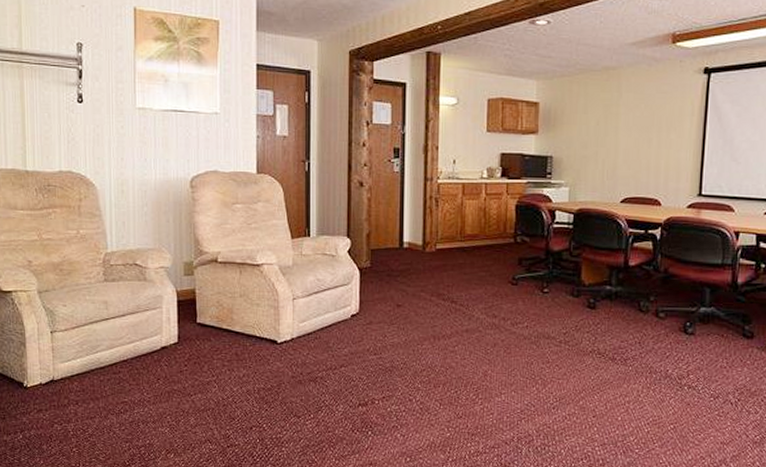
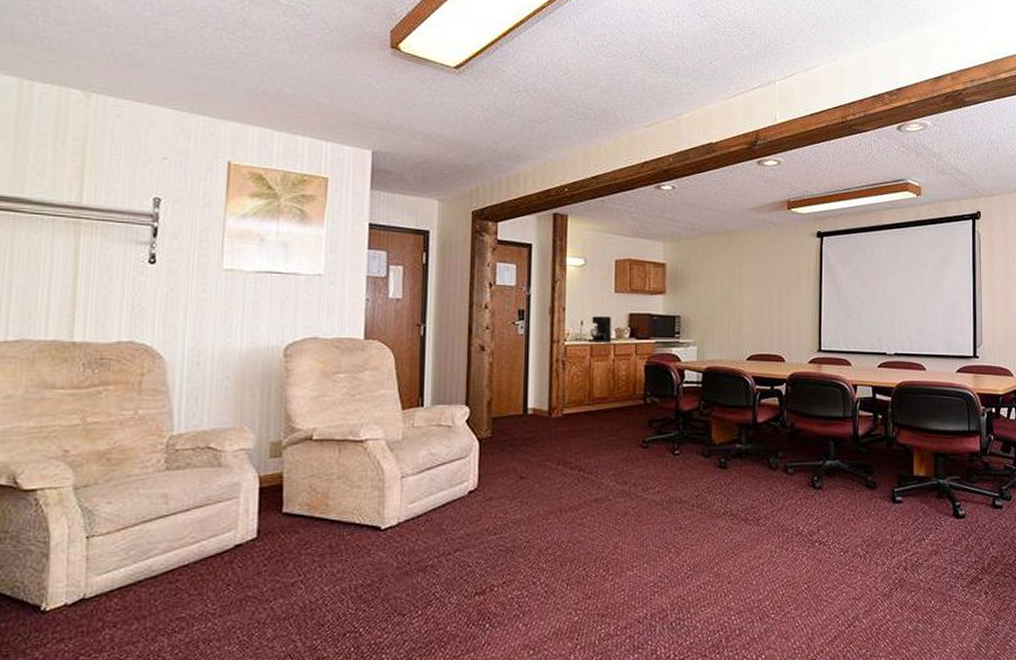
coffee maker: none [461,155,484,183] -> present [589,316,612,344]

